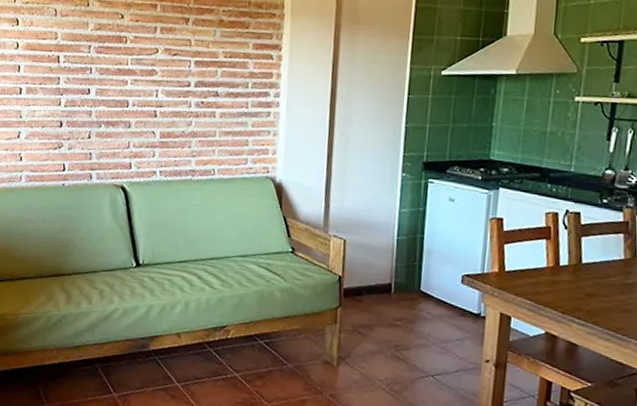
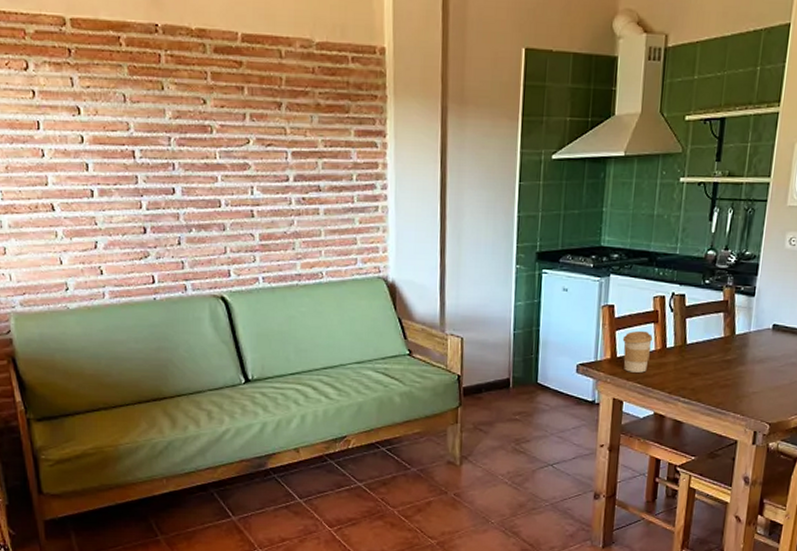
coffee cup: none [511,246,545,289] -> present [622,330,653,373]

